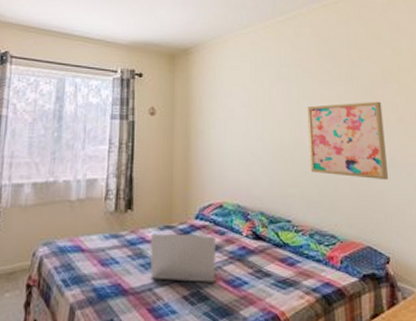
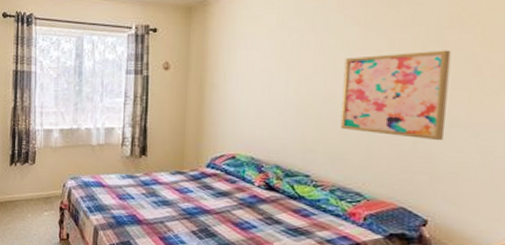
laptop: present [150,233,215,283] -> none [162,176,226,223]

